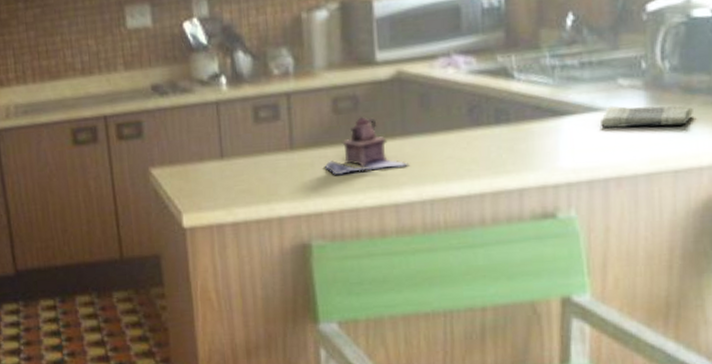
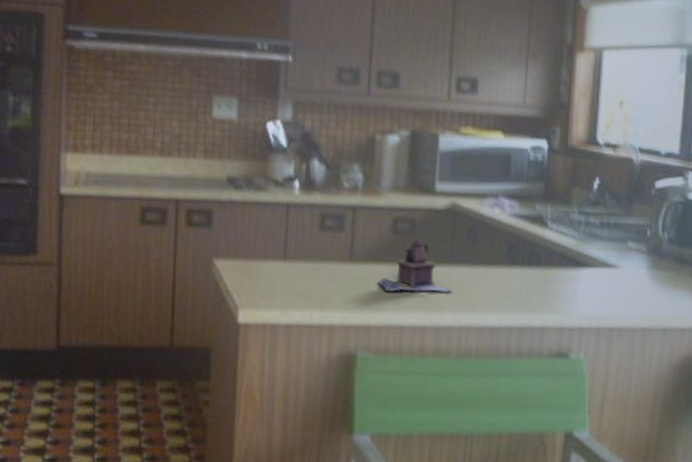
dish towel: present [601,105,693,128] -> none [611,264,682,290]

